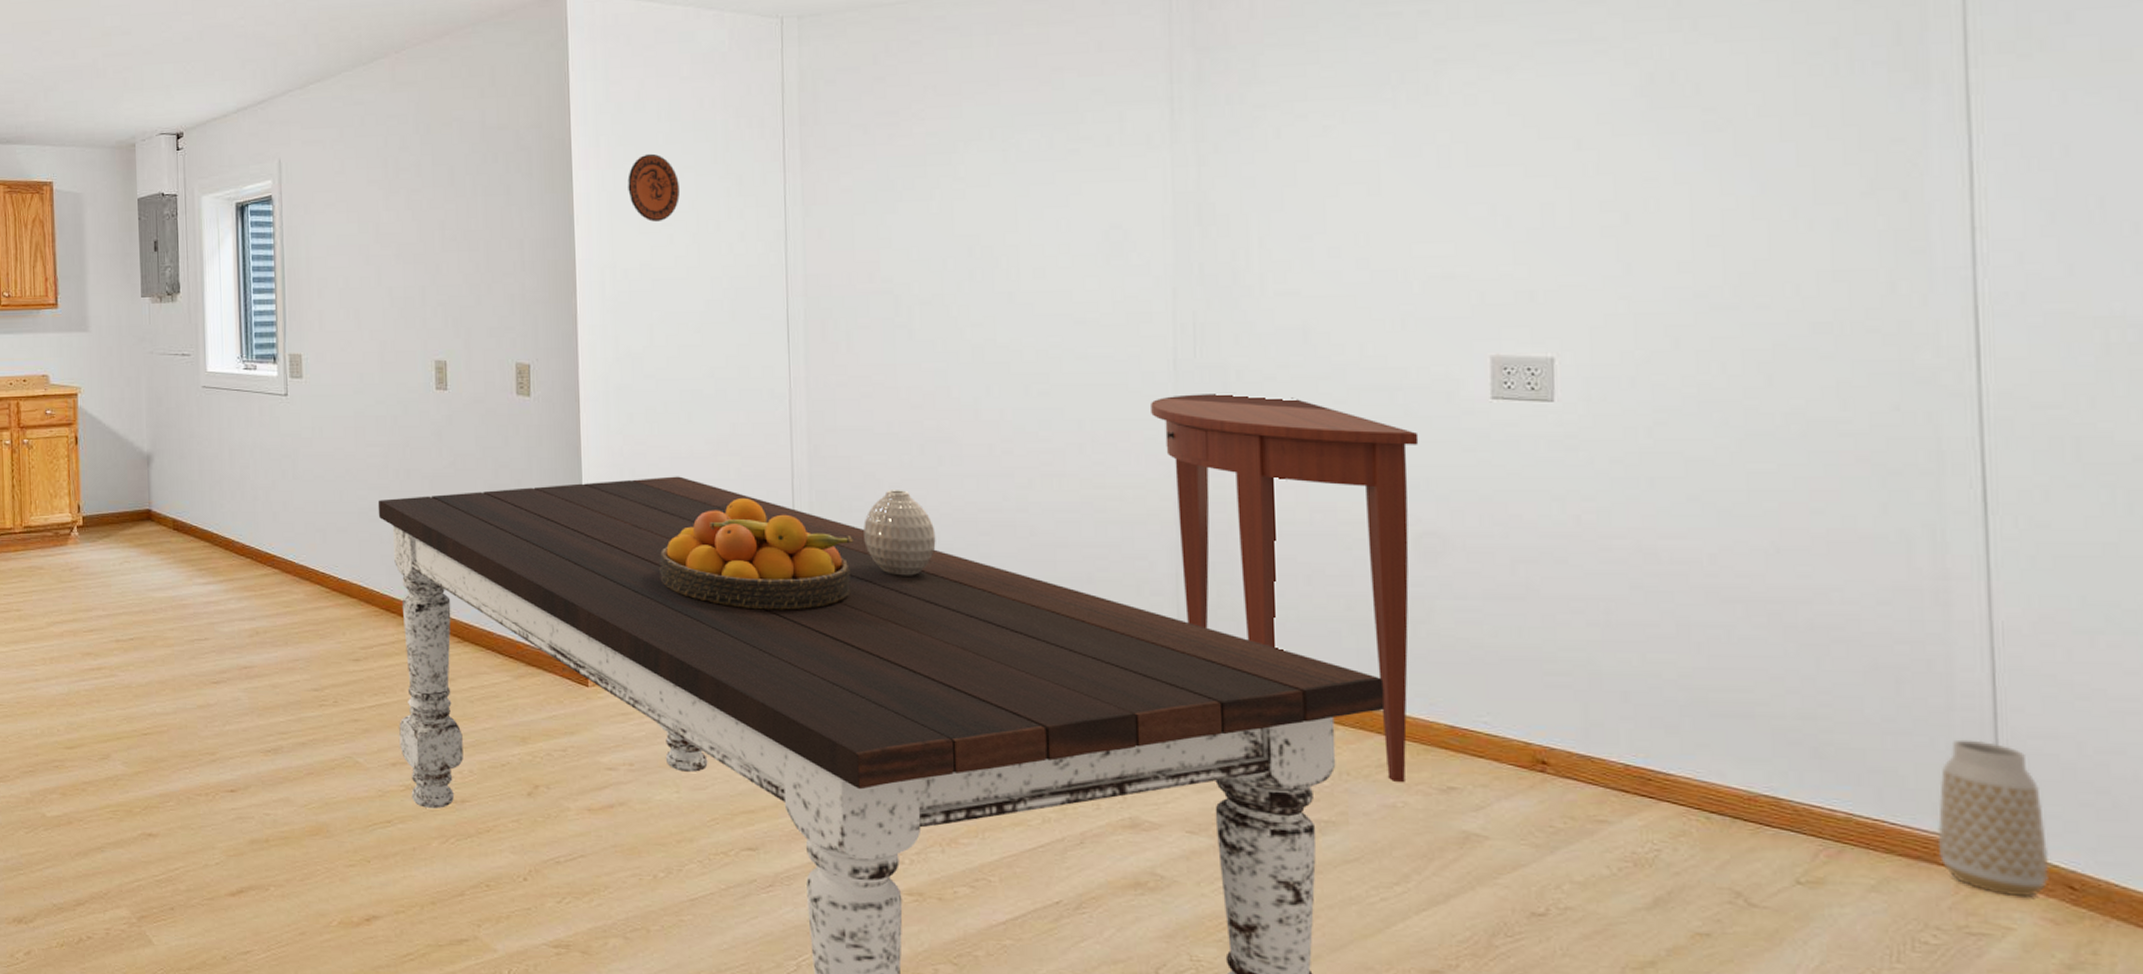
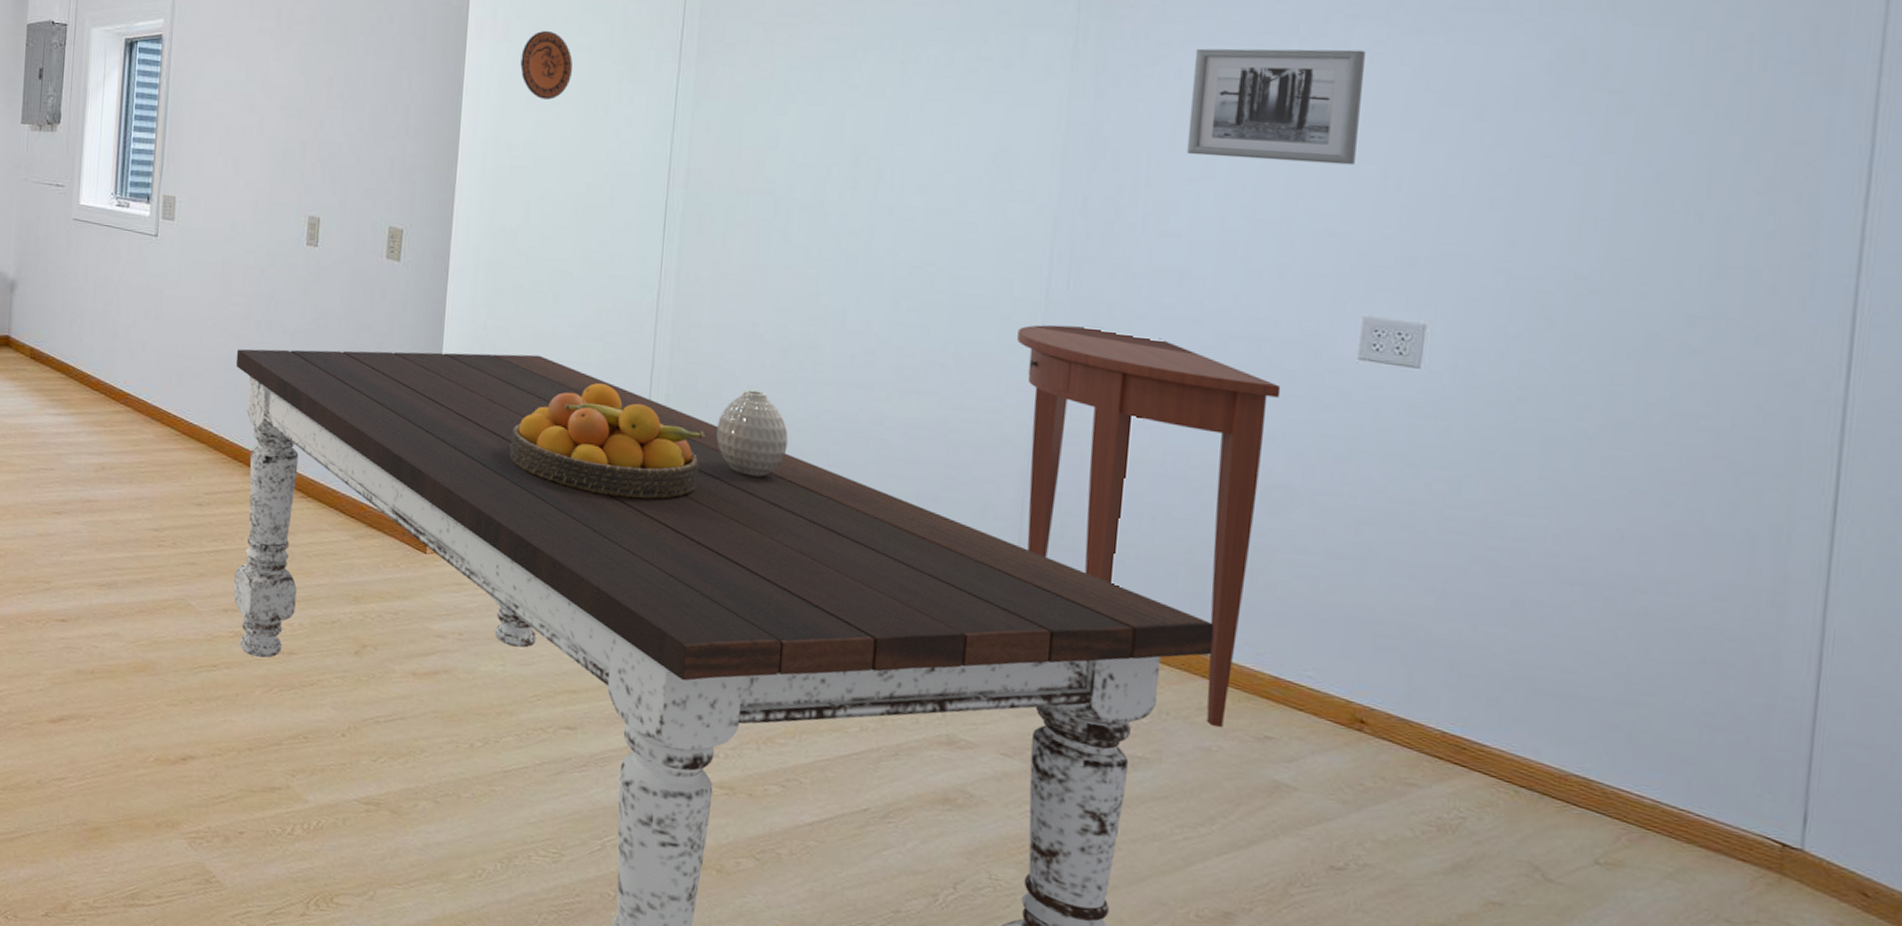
wall art: none [1291,93,1462,213] -> present [1186,48,1365,165]
vase: present [1937,739,2050,896] -> none [1739,740,1848,899]

